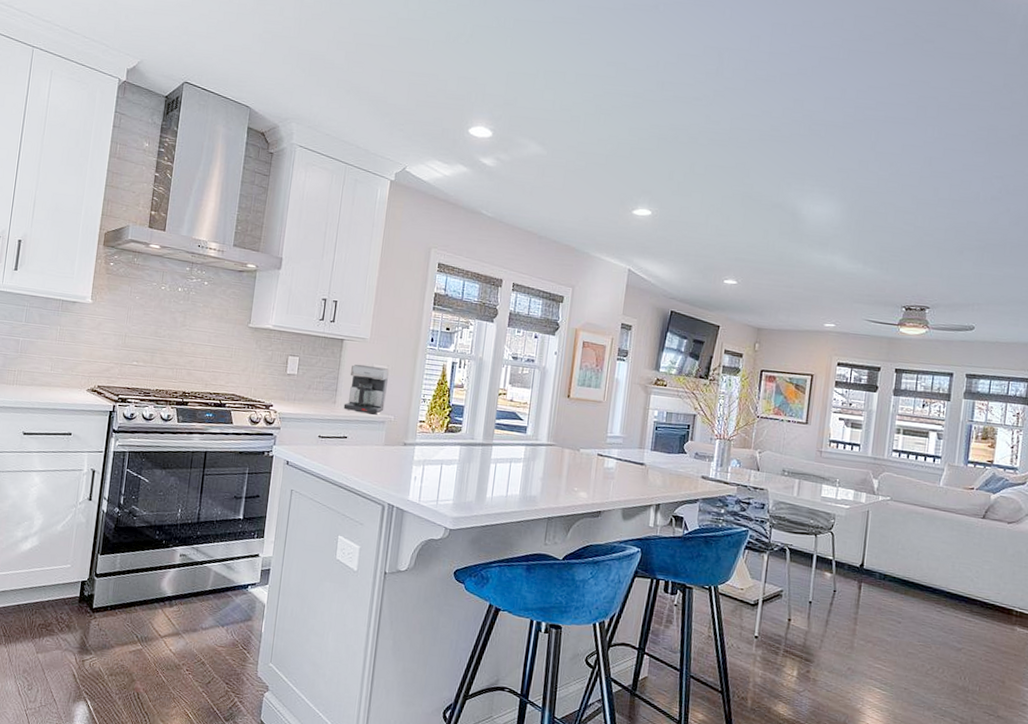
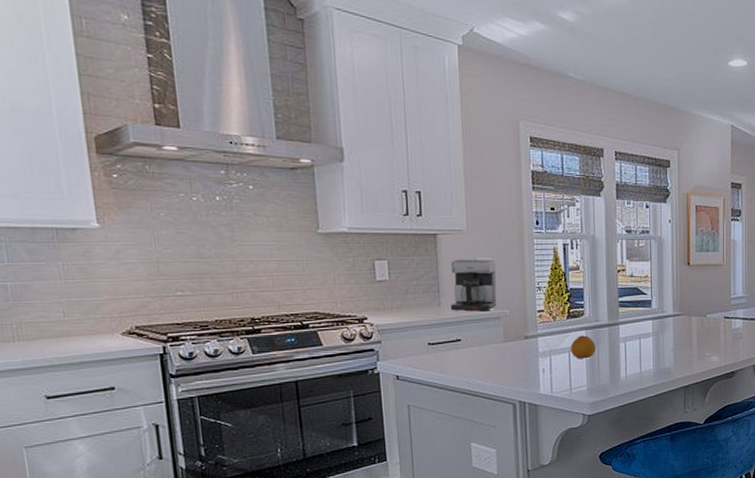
fruit: none [443,450,467,474] -> present [571,335,596,359]

